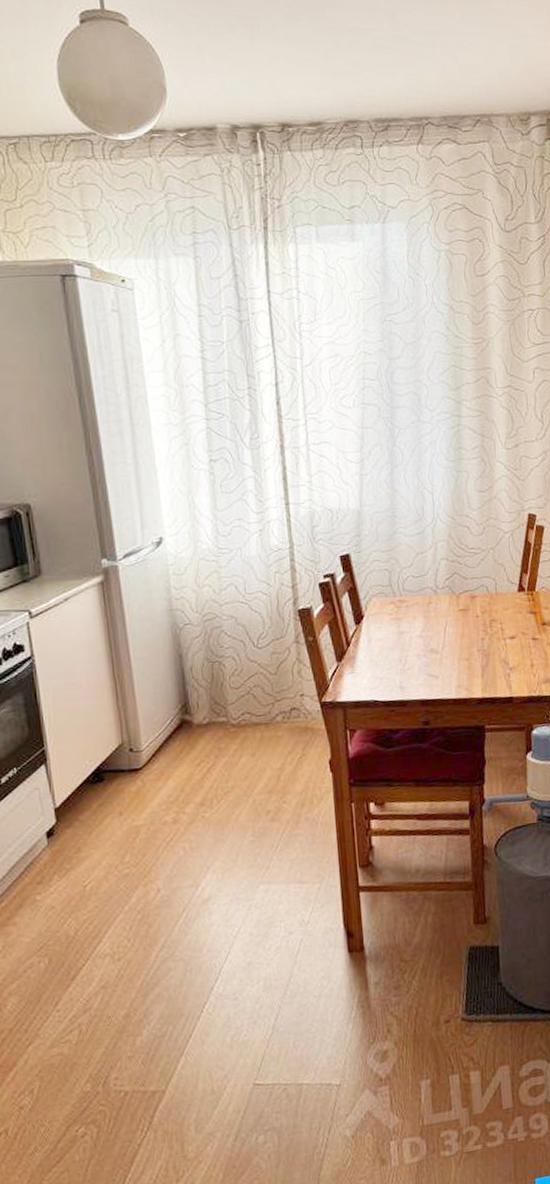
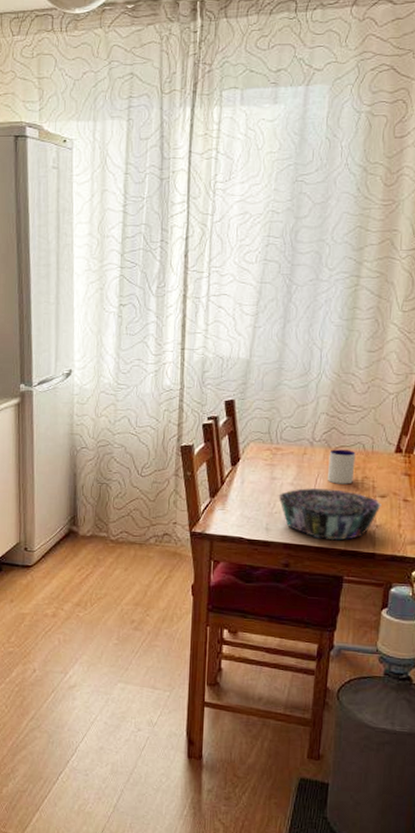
decorative bowl: none [408,636,512,690] -> present [278,488,381,541]
mug: none [454,594,482,631] -> present [328,449,356,485]

